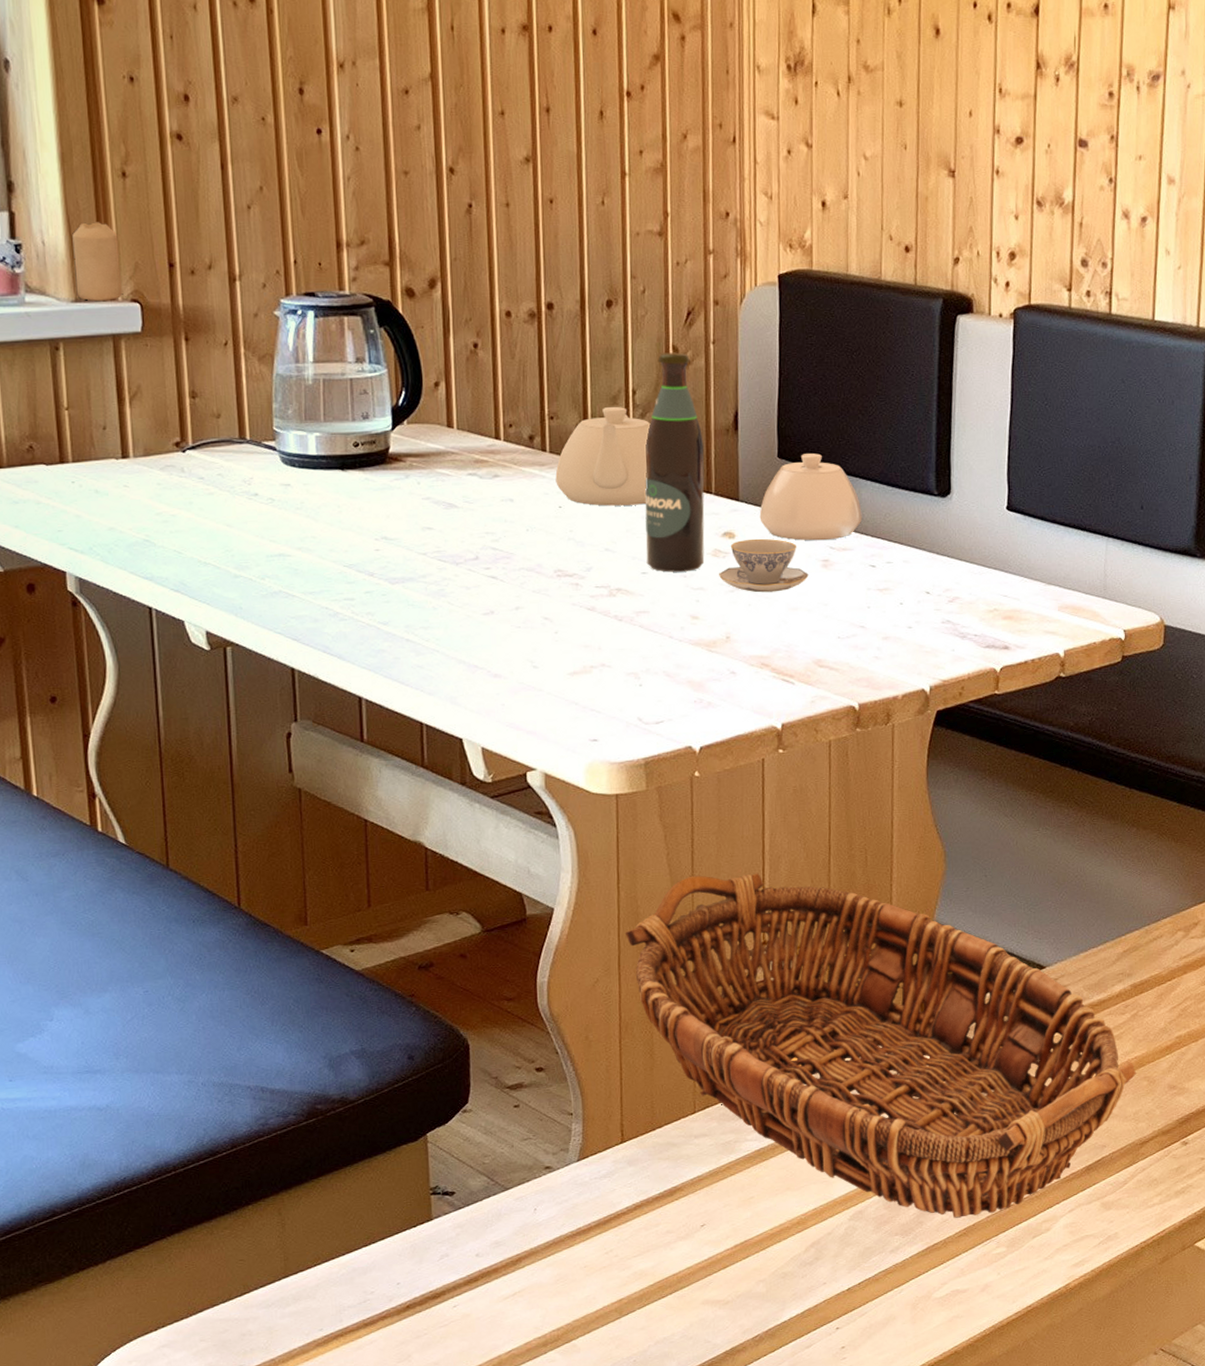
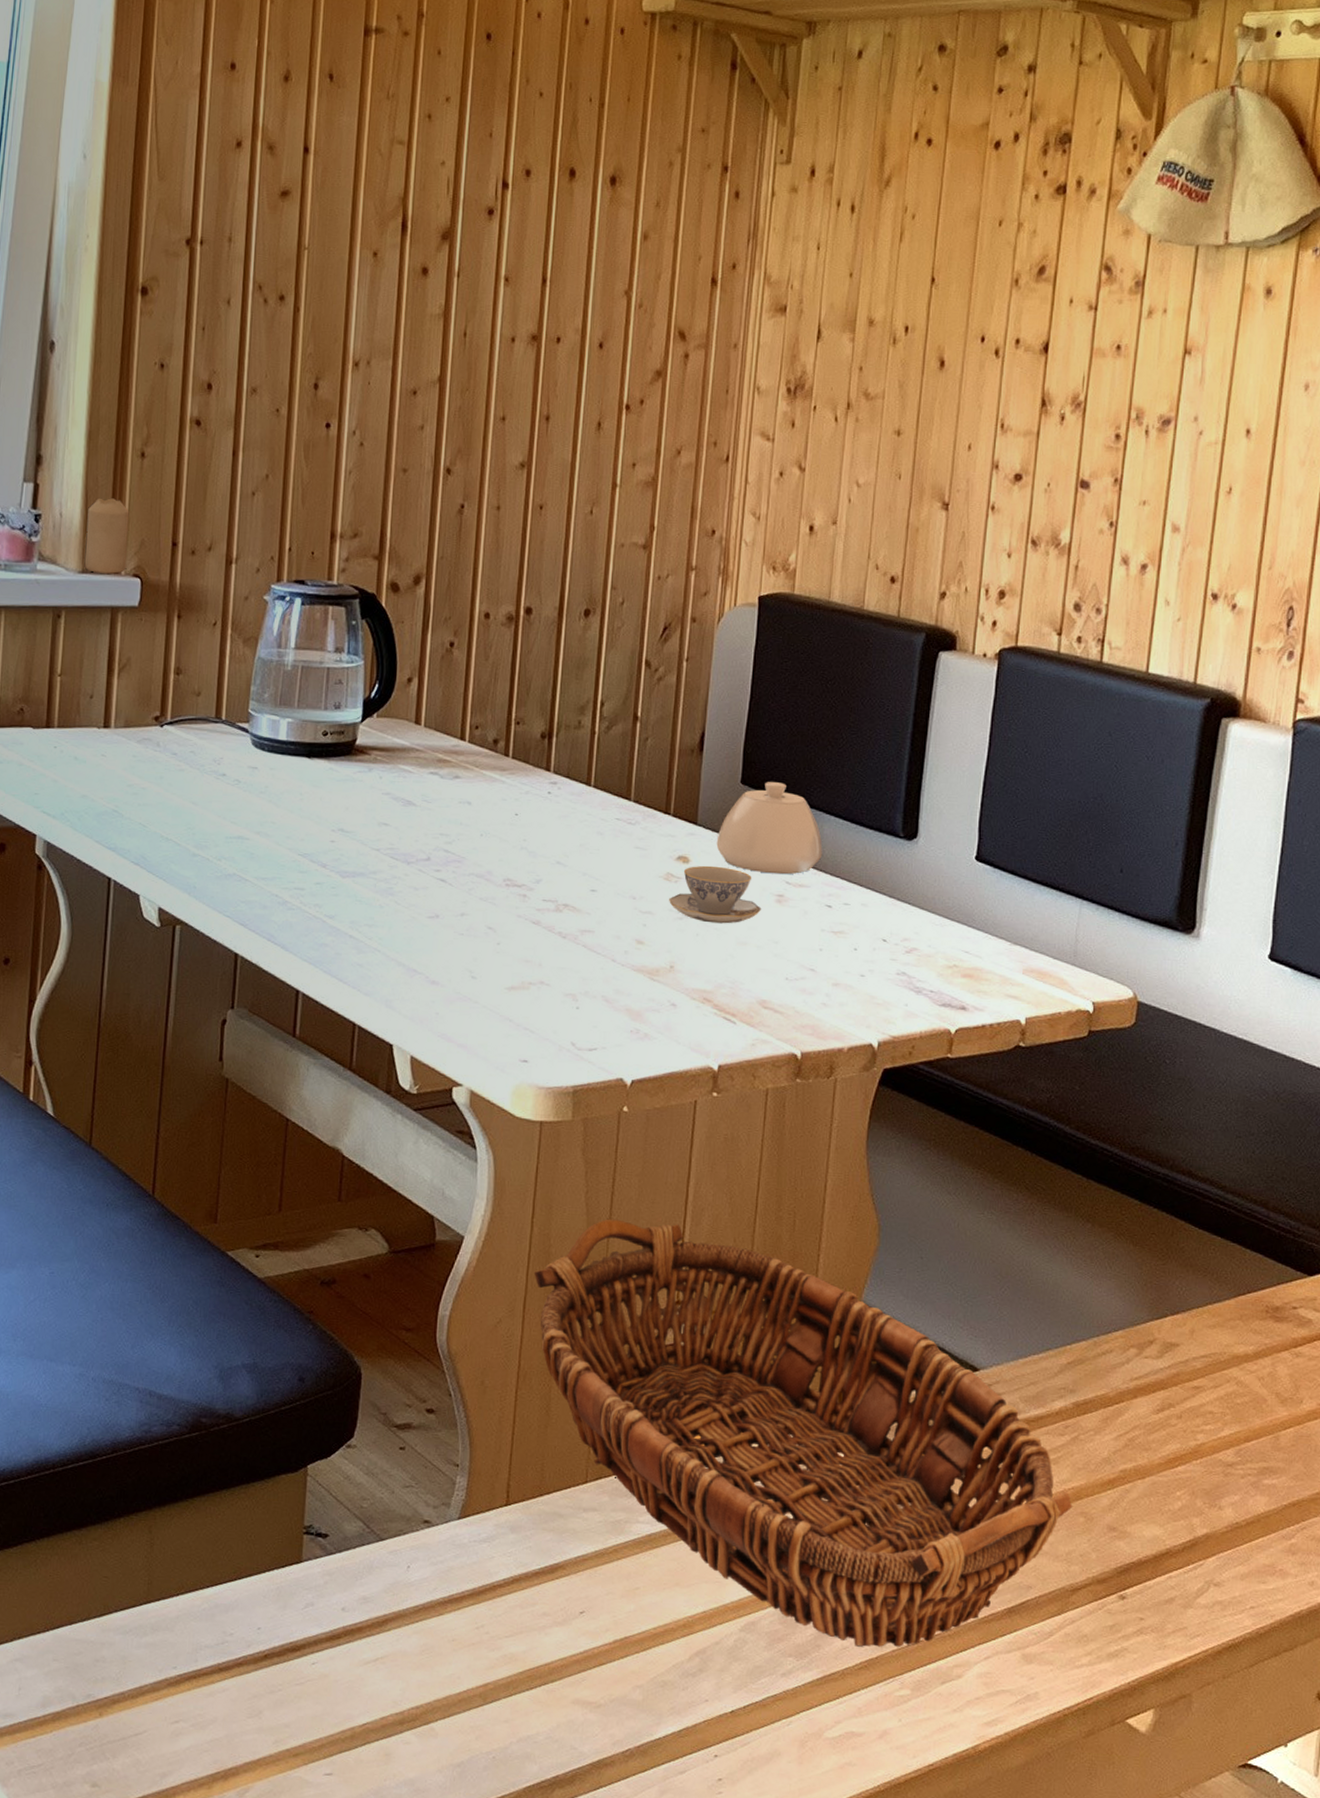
teapot: present [555,406,651,506] -> none [515,716,616,820]
bottle: present [645,352,705,572] -> none [597,666,667,894]

